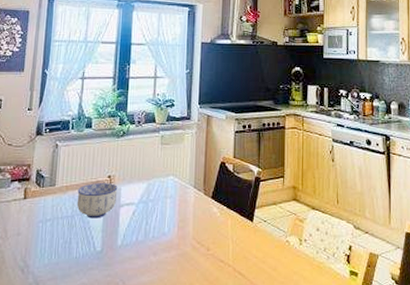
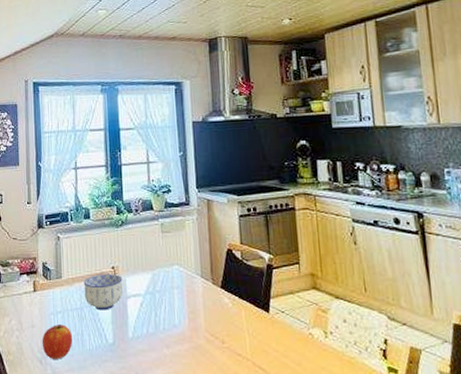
apple: none [26,233,60,268] -> present [42,325,73,359]

